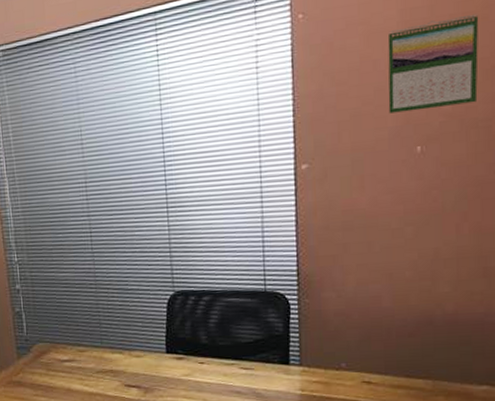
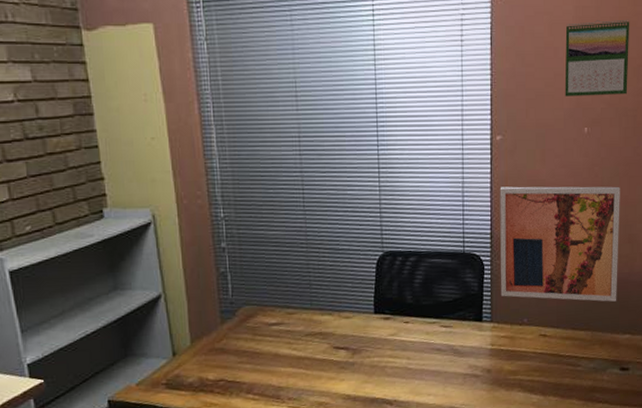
wall art: none [307,211,470,347] -> present [499,186,620,302]

